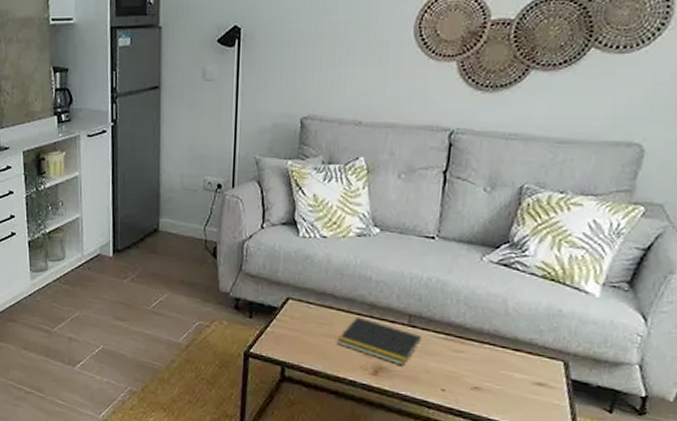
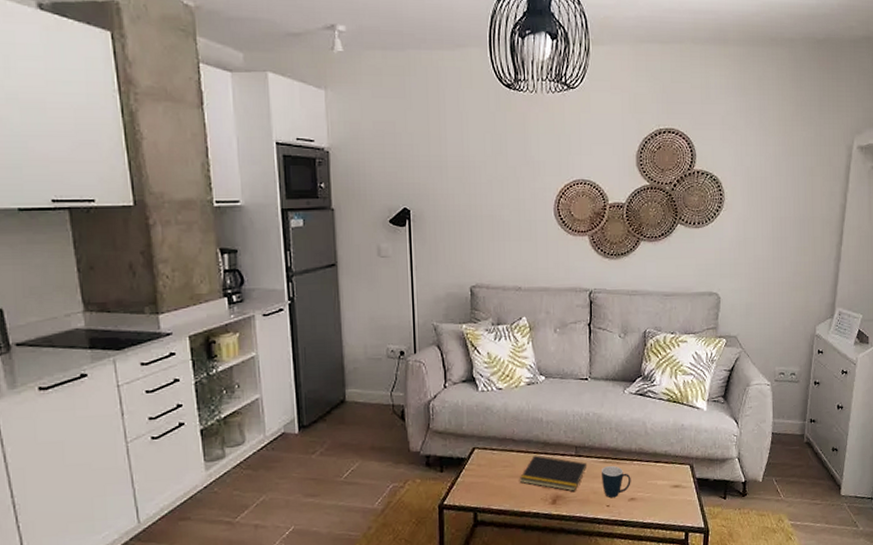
mug: none [438,344,478,383] -> present [602,466,631,498]

